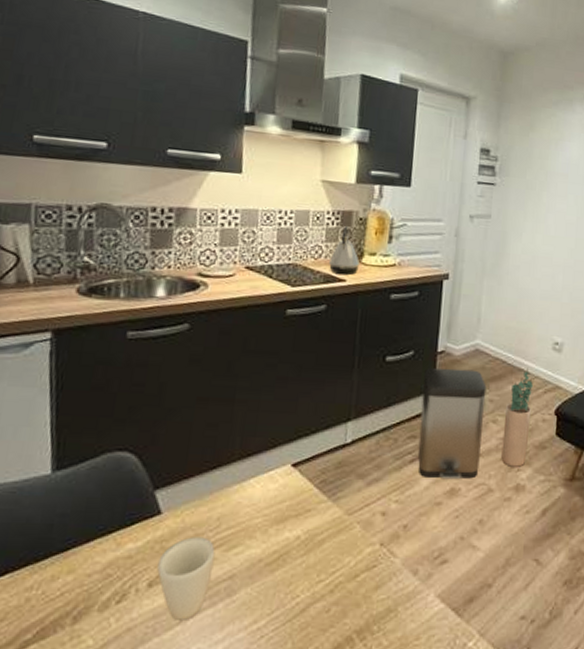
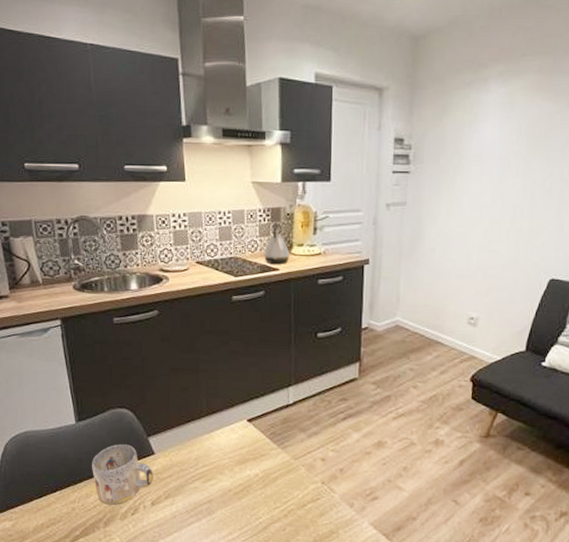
mug: none [65,501,156,590] -> present [92,444,153,505]
cup: present [157,537,216,620] -> none [157,471,196,529]
pedal bin: present [418,368,487,480] -> none [349,342,407,435]
vase: present [501,367,533,467] -> none [422,340,450,425]

